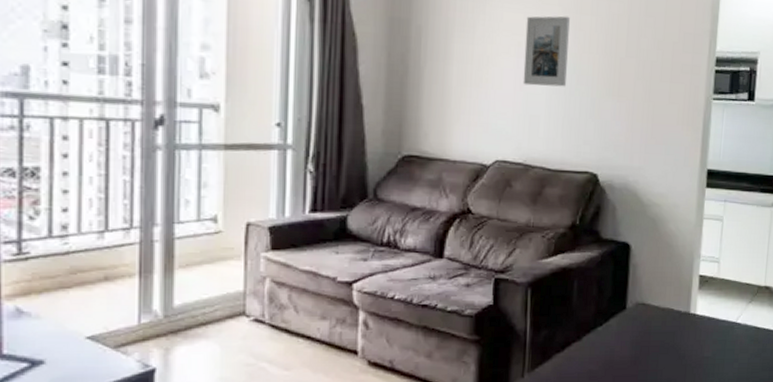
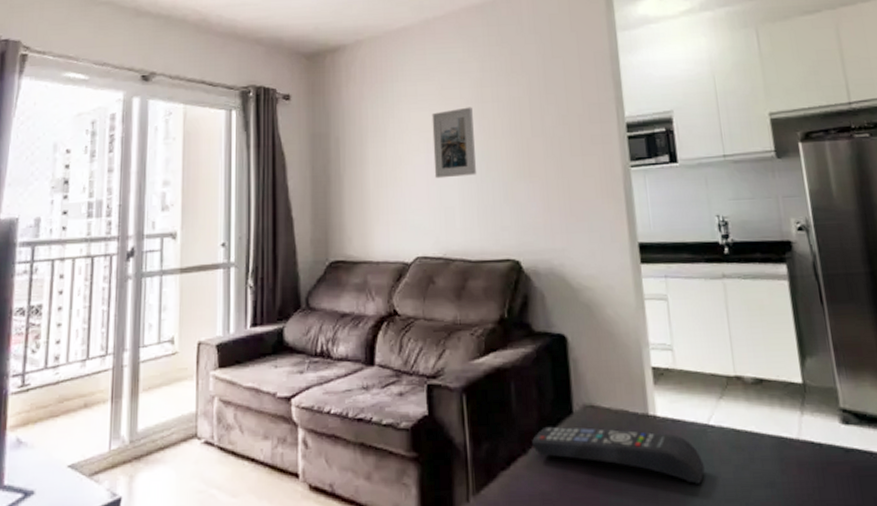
remote control: none [587,318,727,367] -> present [532,426,705,484]

